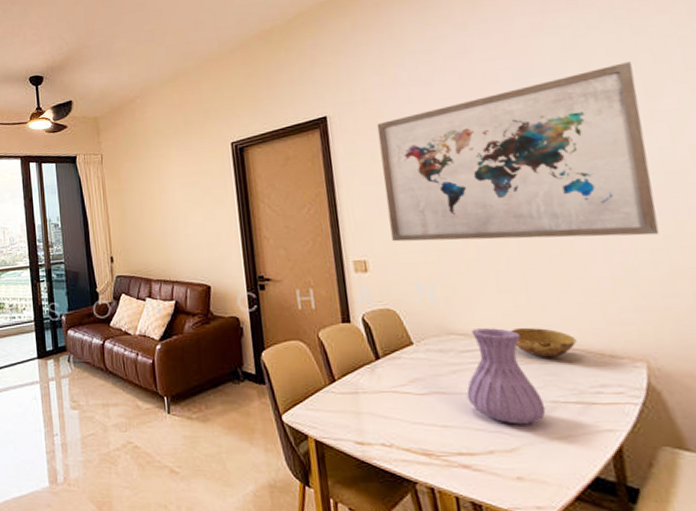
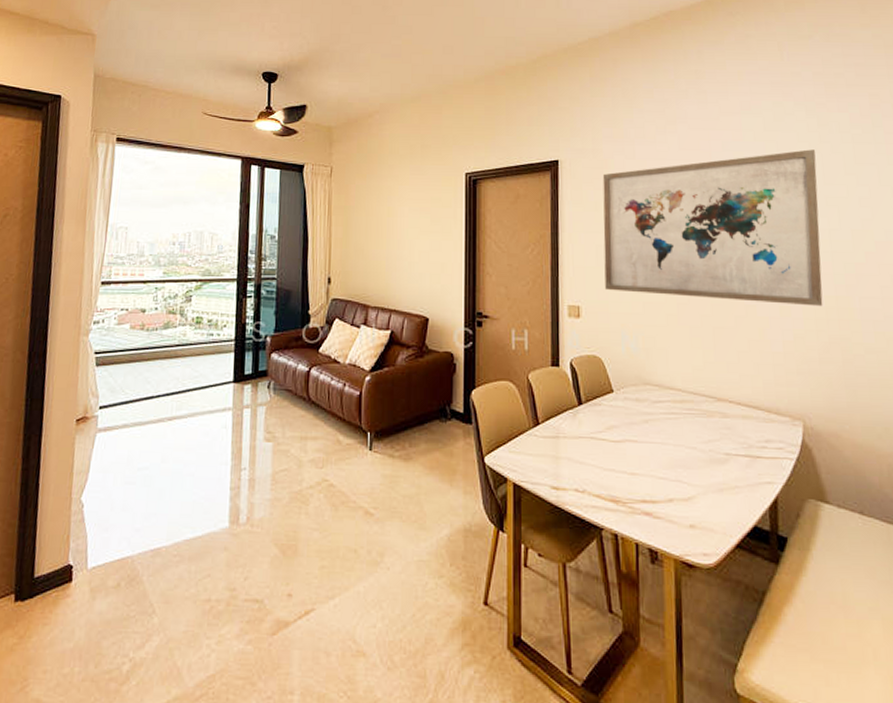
vase: present [466,328,546,425] -> none [655,381,720,475]
bowl: present [511,327,577,358] -> none [699,382,751,413]

